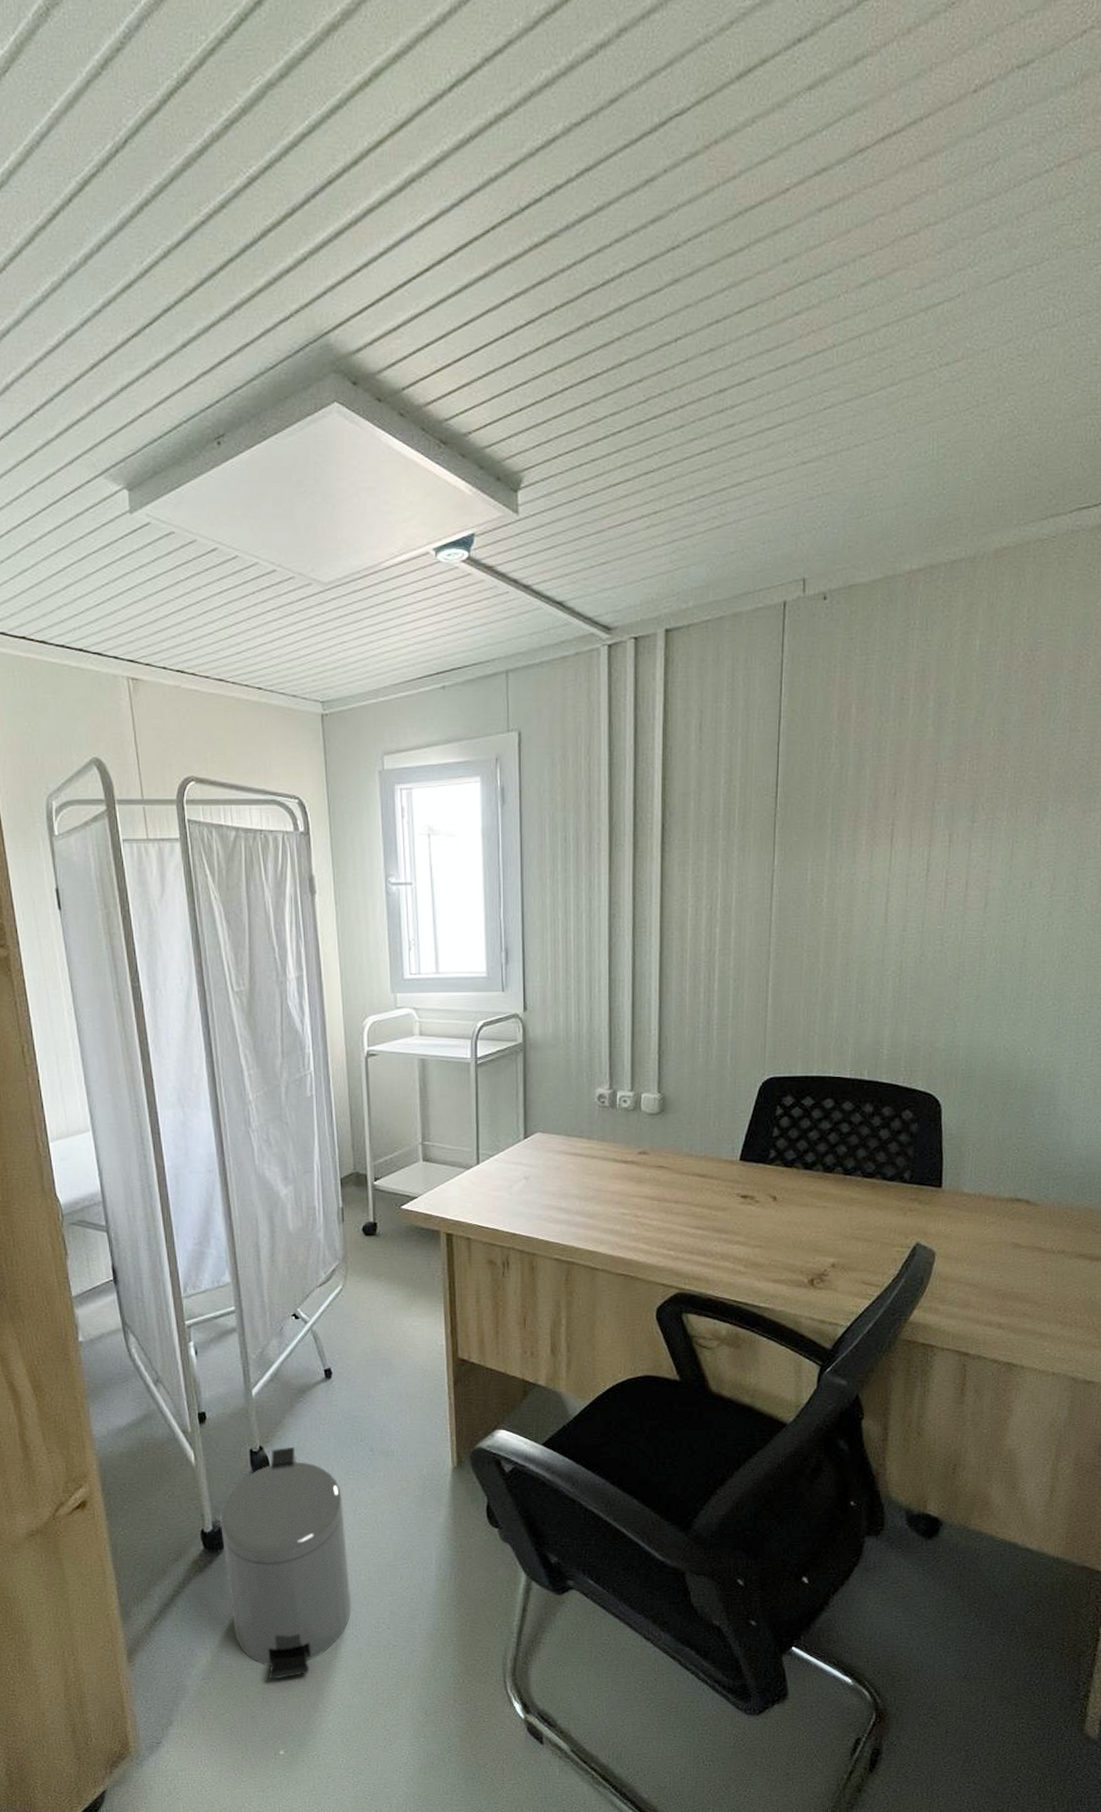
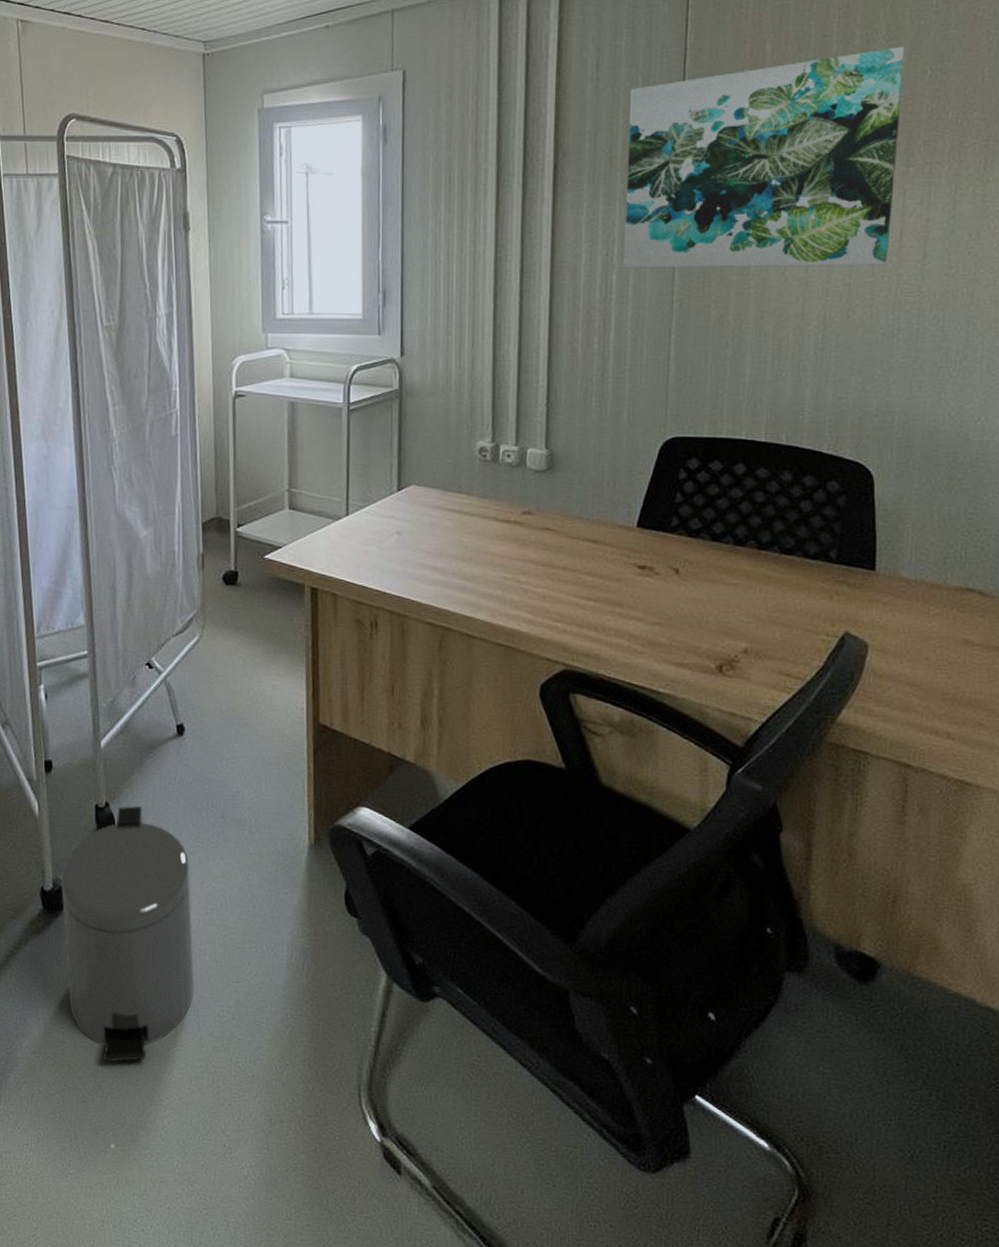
wall art: none [726,709,972,922] -> present [623,46,906,269]

